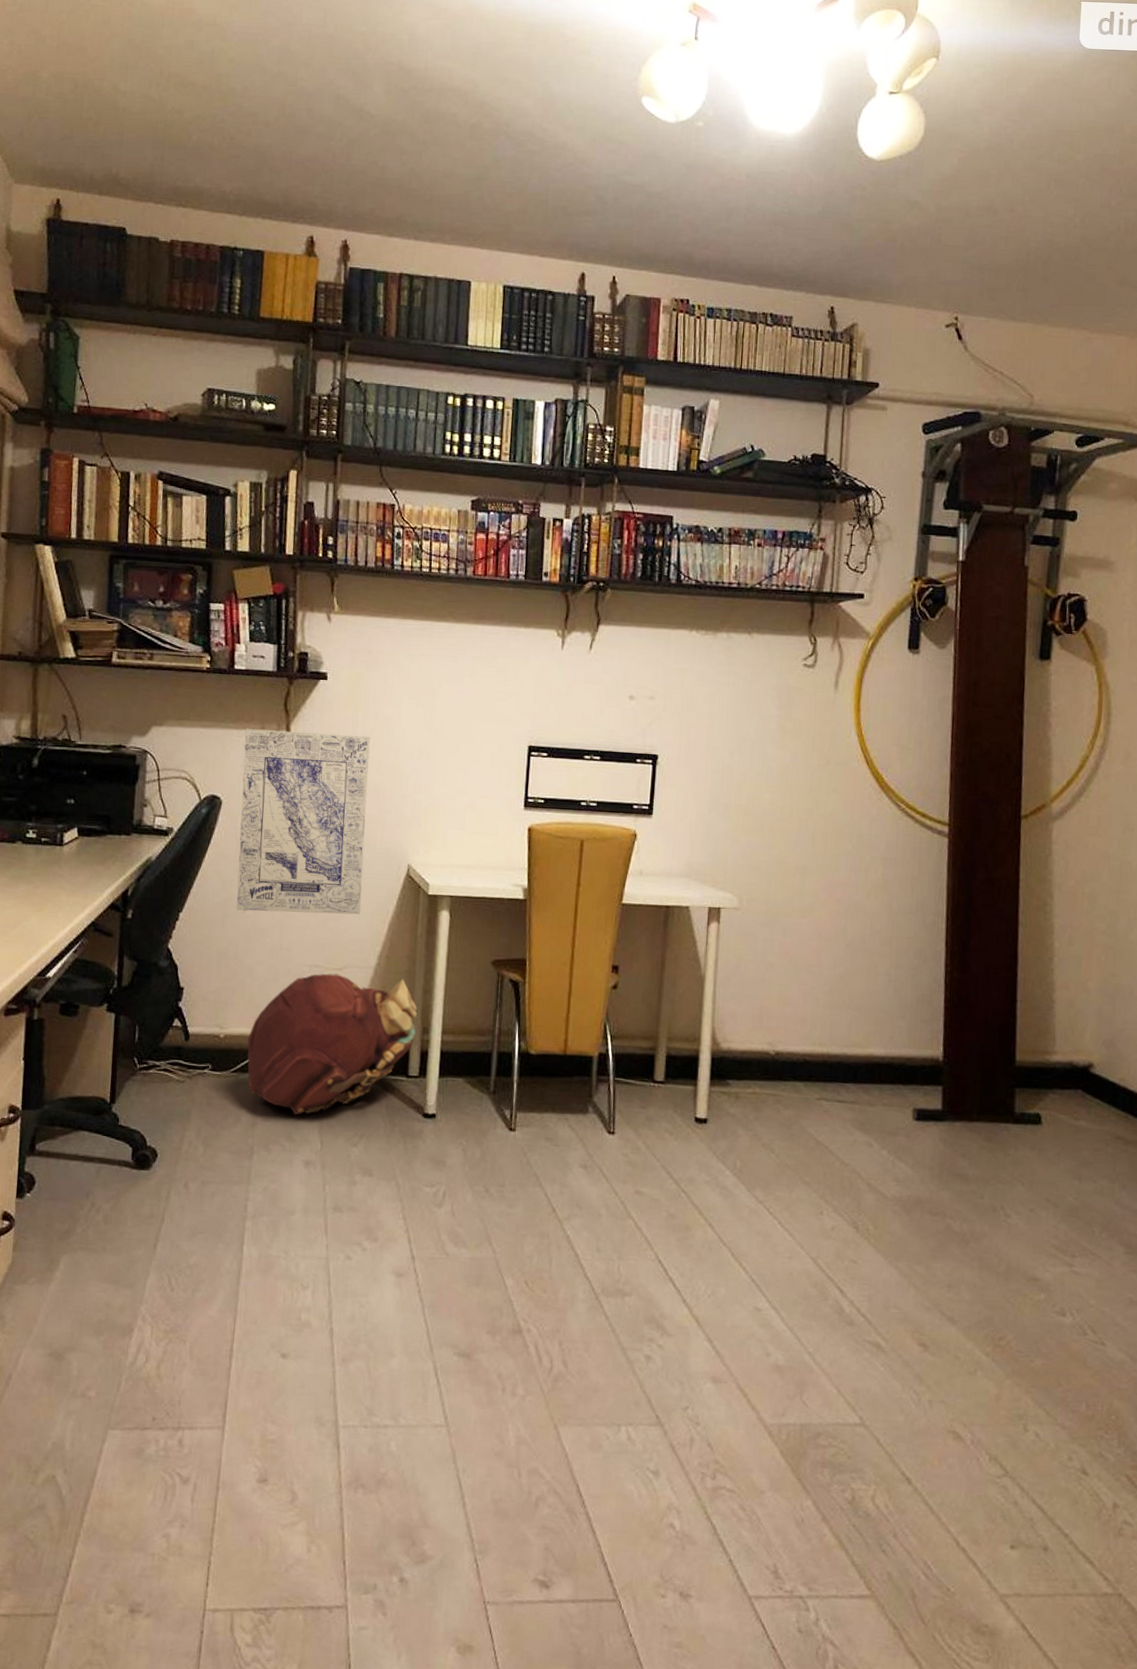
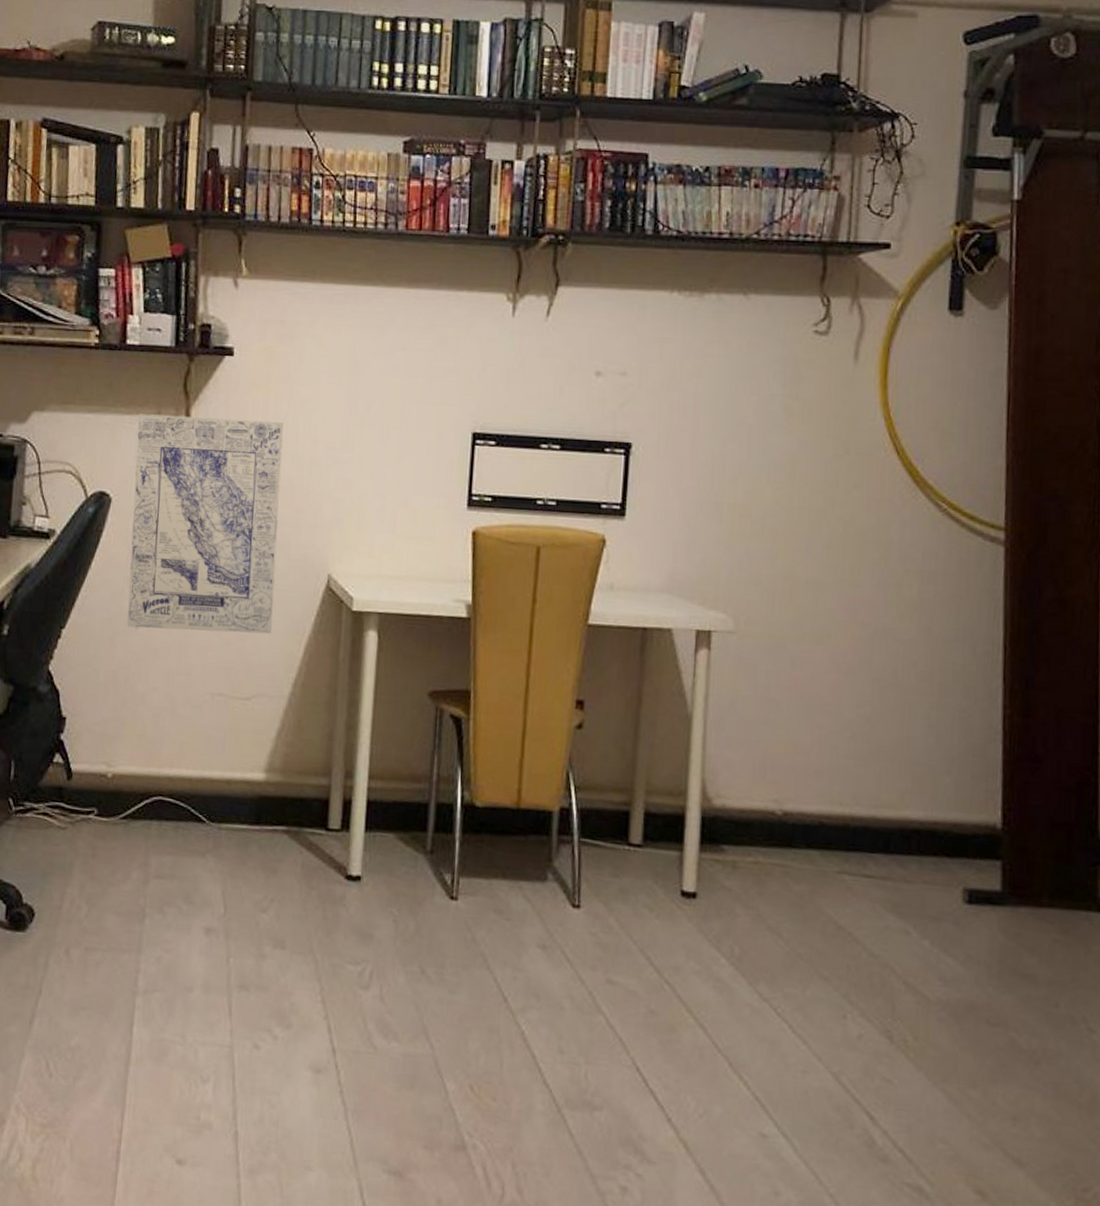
backpack: present [247,973,417,1116] -> none [139,703,339,873]

